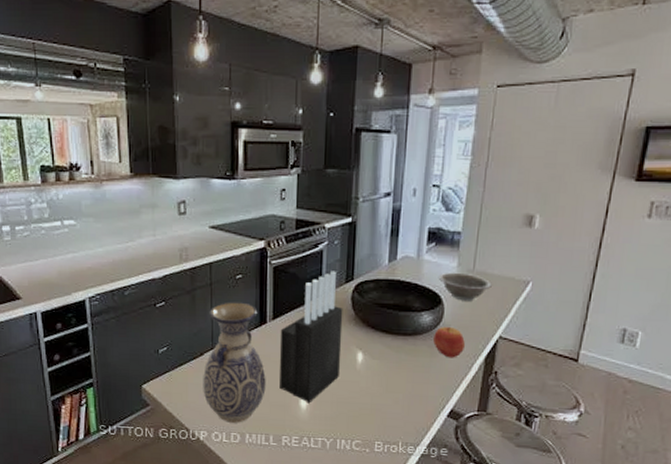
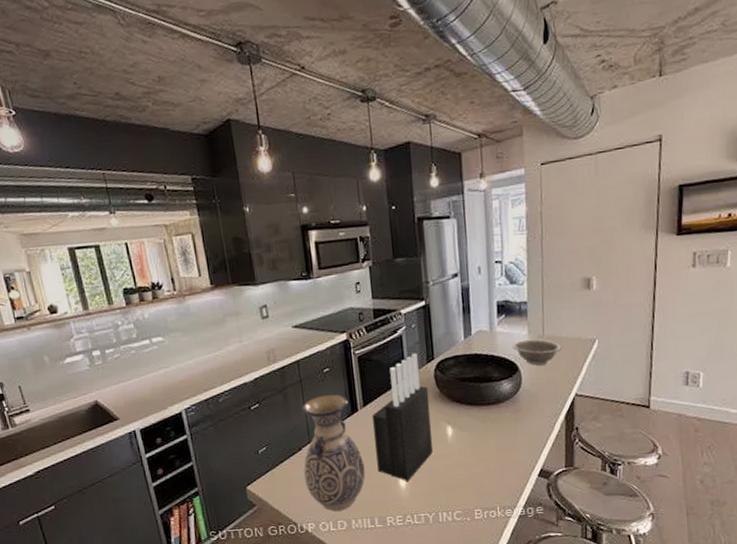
apple: present [433,327,465,358] -> none [515,391,545,421]

